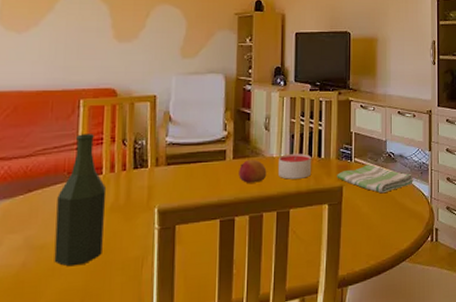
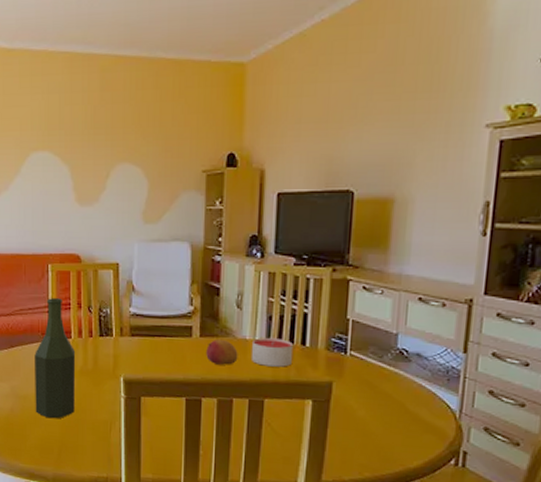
dish towel: present [337,164,413,194] -> none [325,360,435,398]

